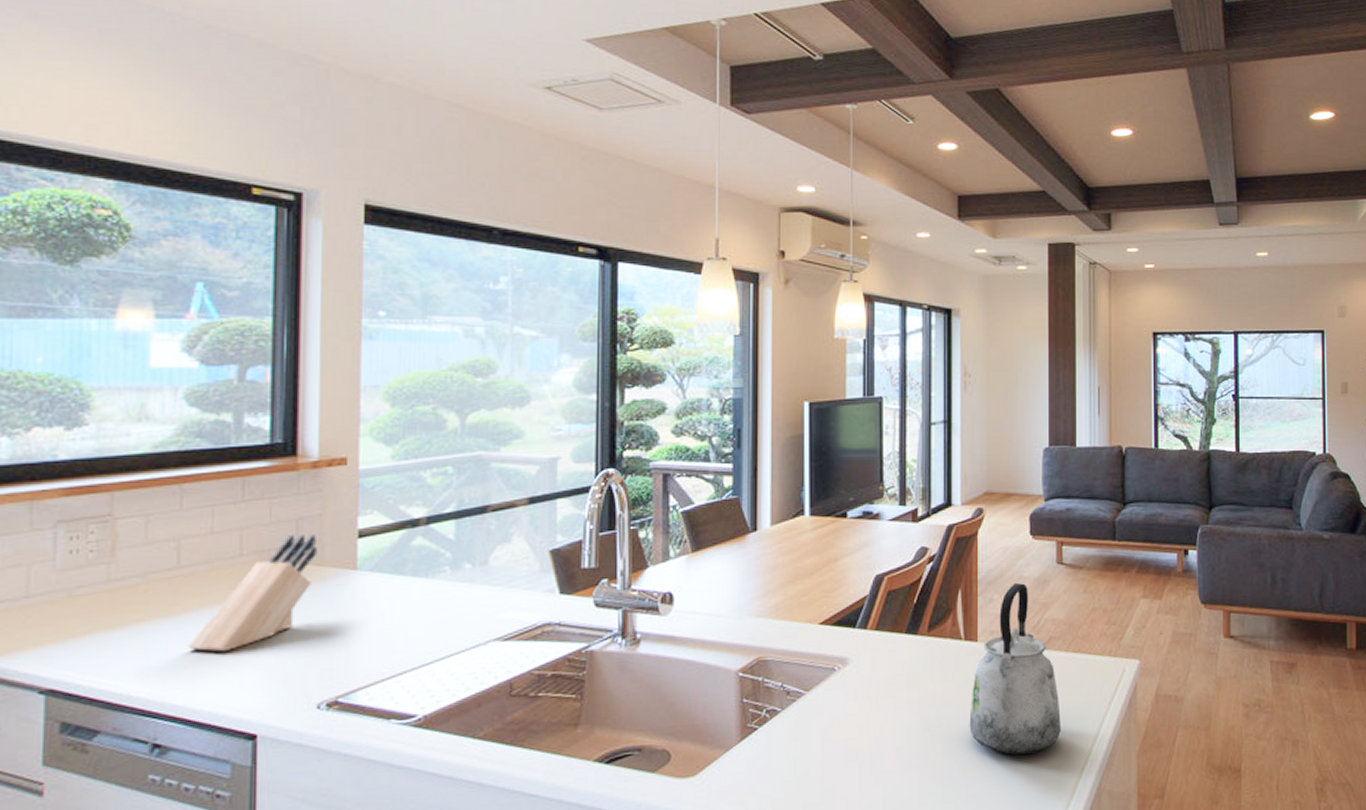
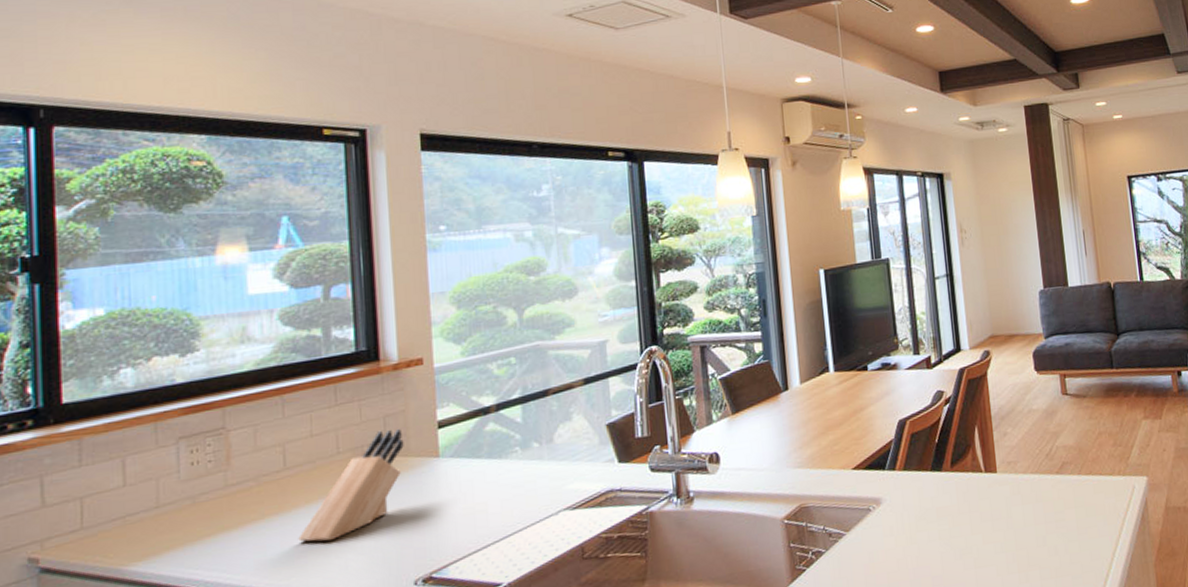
kettle: present [969,583,1061,756] -> none [996,415,1082,575]

